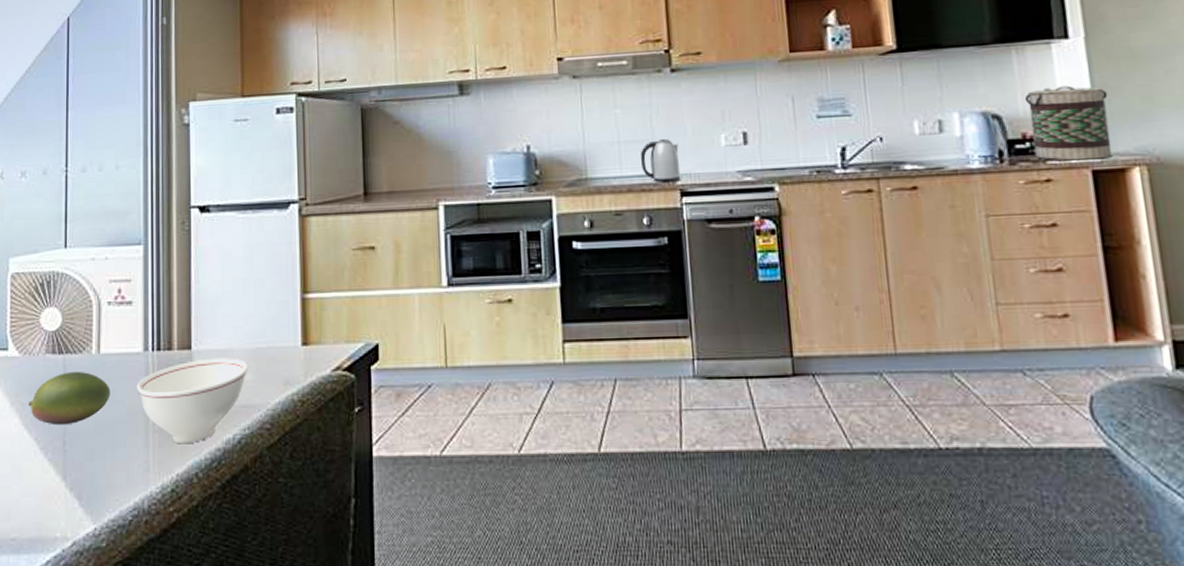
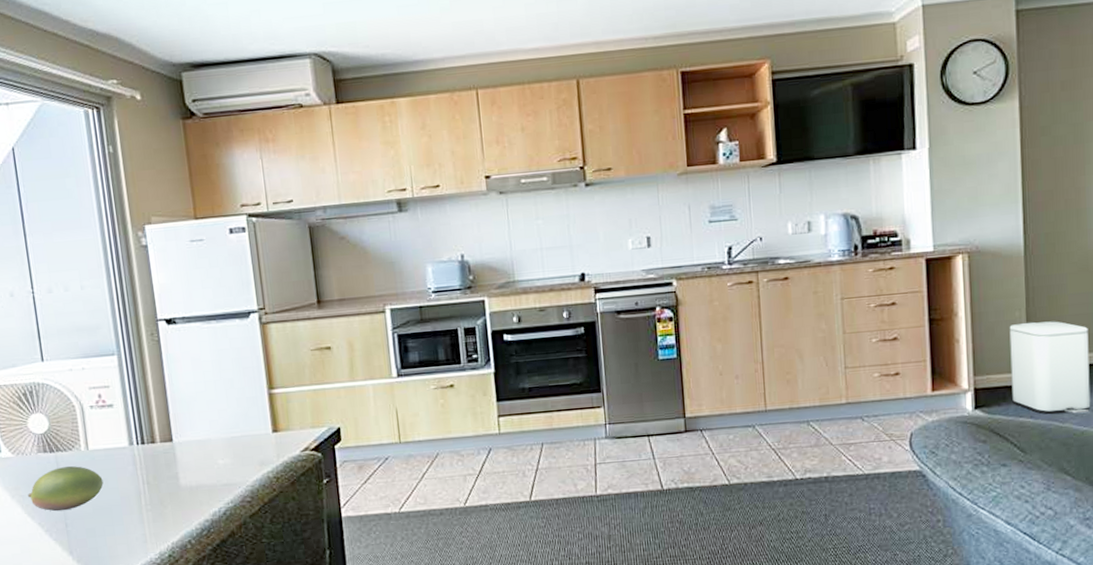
bowl: present [137,357,249,444] -> none [126,446,227,519]
kettle: present [640,139,681,184] -> none [559,245,595,283]
basket: present [1024,85,1111,161] -> none [877,189,943,252]

